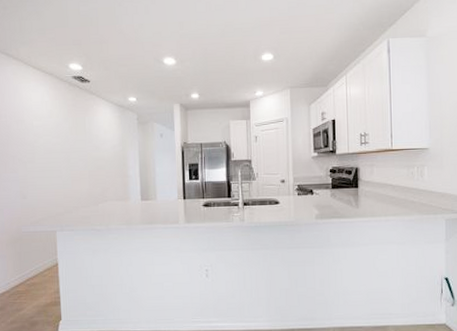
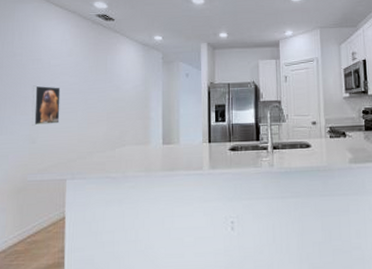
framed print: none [19,145,46,183] -> present [32,85,61,126]

